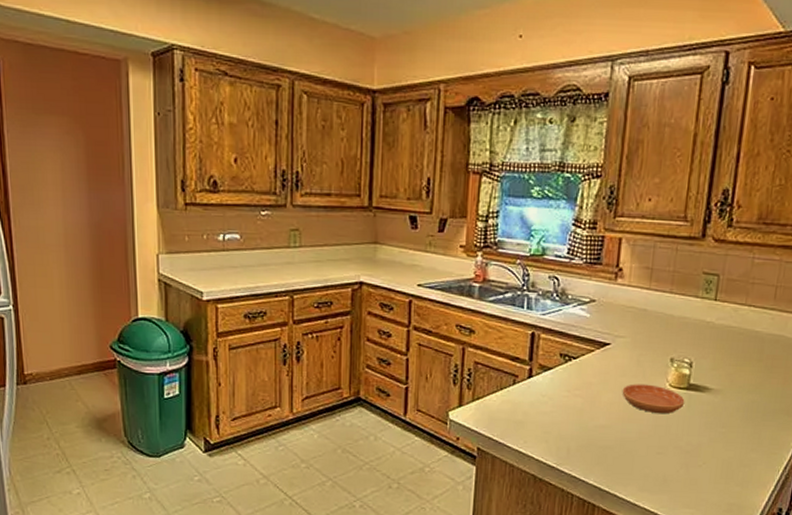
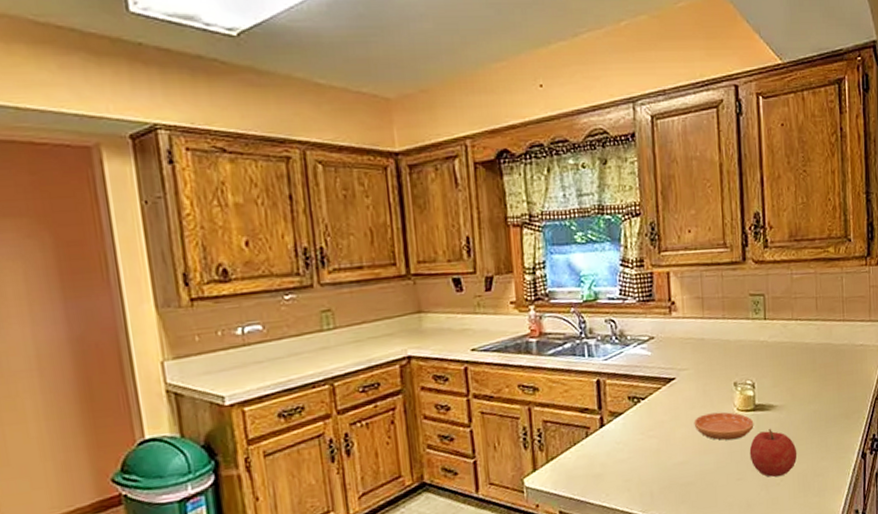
fruit: none [674,411,726,459] -> present [749,429,798,477]

